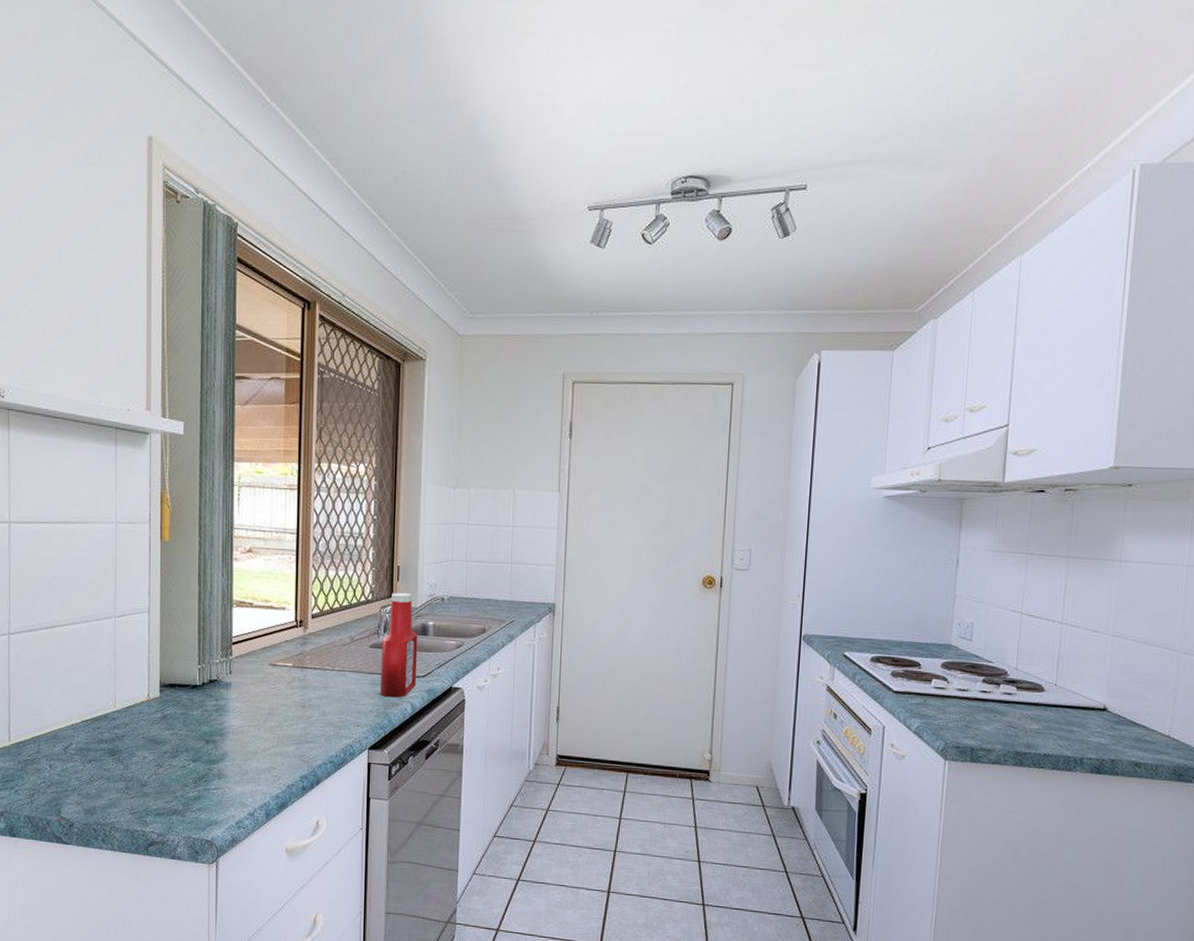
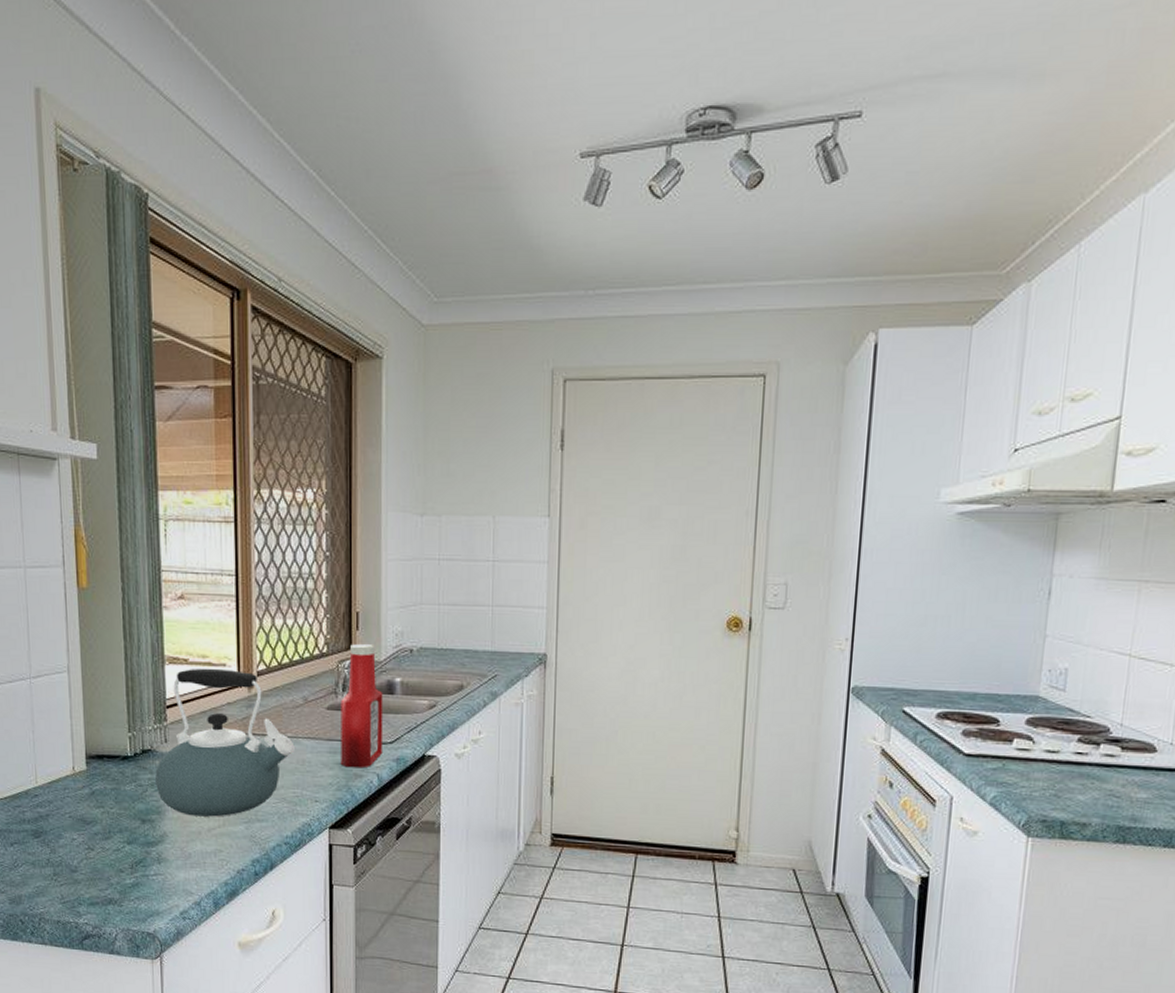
kettle: none [220,610,341,739] -> present [155,668,295,817]

